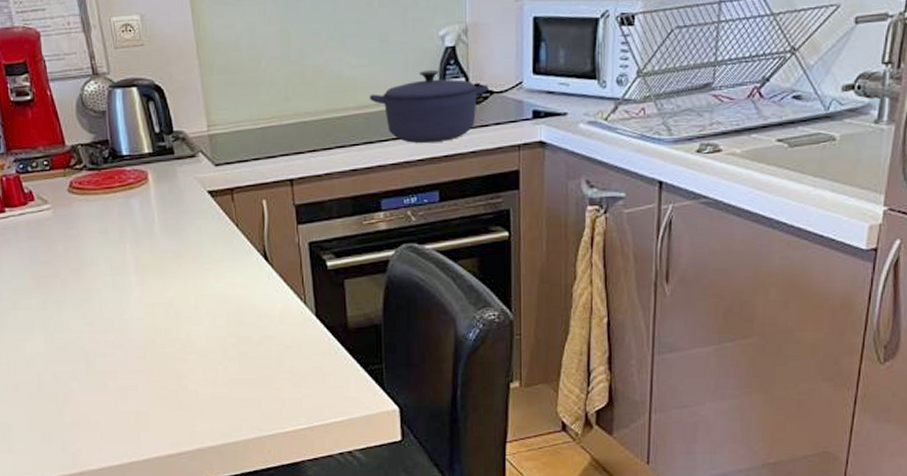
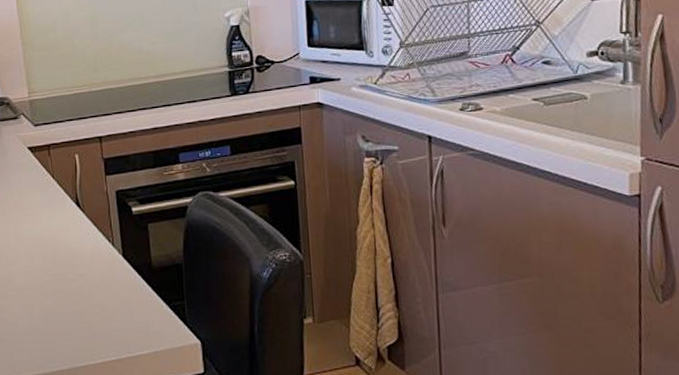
cooking pot: present [369,69,489,143] -> none [166,44,270,105]

